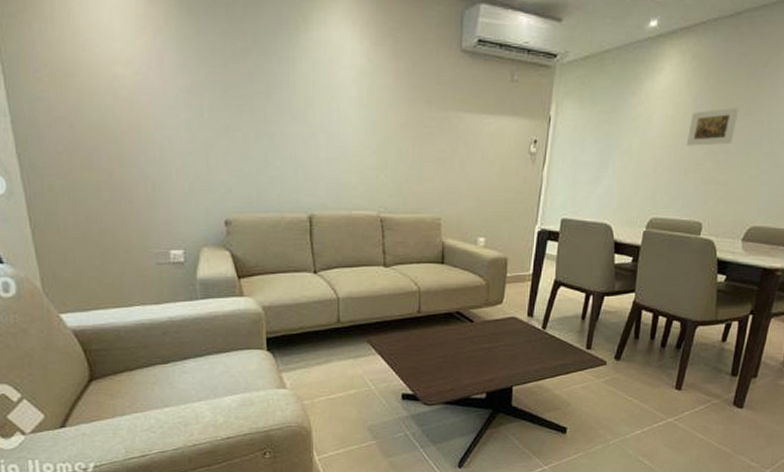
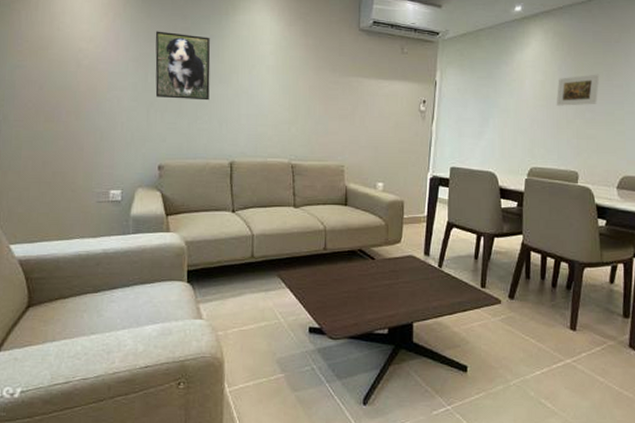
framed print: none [208,51,281,142] -> present [155,31,211,101]

